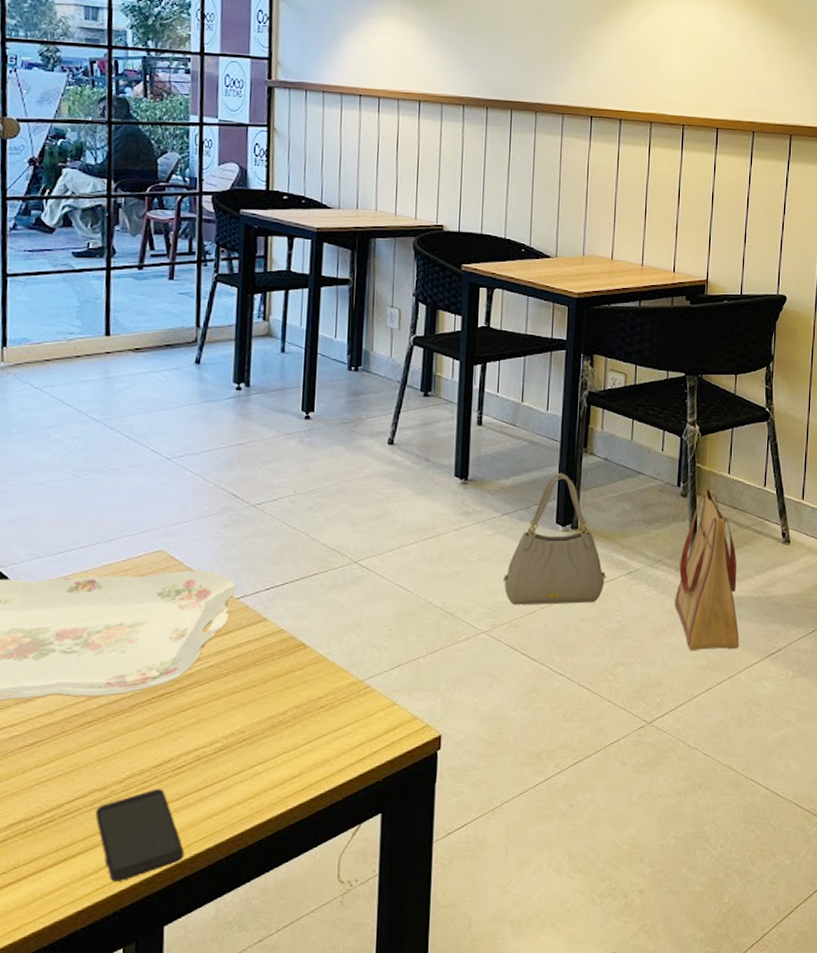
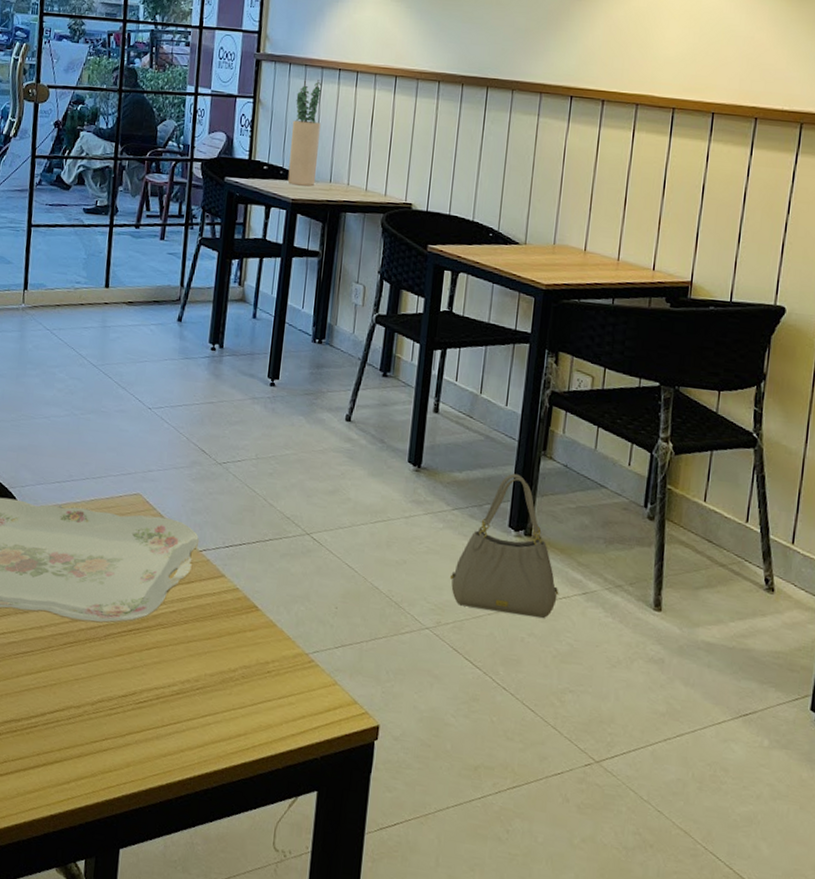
mobile phone: present [95,789,185,882] -> none [70,717,141,797]
vase: none [311,106,343,214] -> present [287,80,322,187]
shopping bag: present [675,489,740,651] -> none [633,515,709,700]

